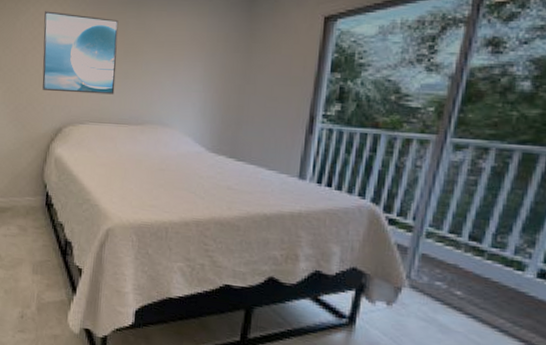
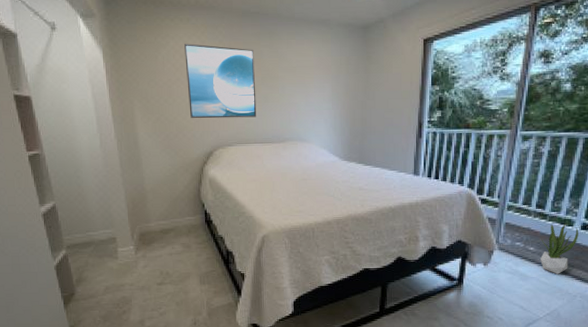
potted plant: none [471,263,533,334] -> present [540,223,579,274]

